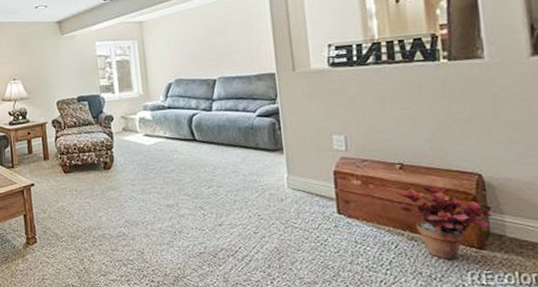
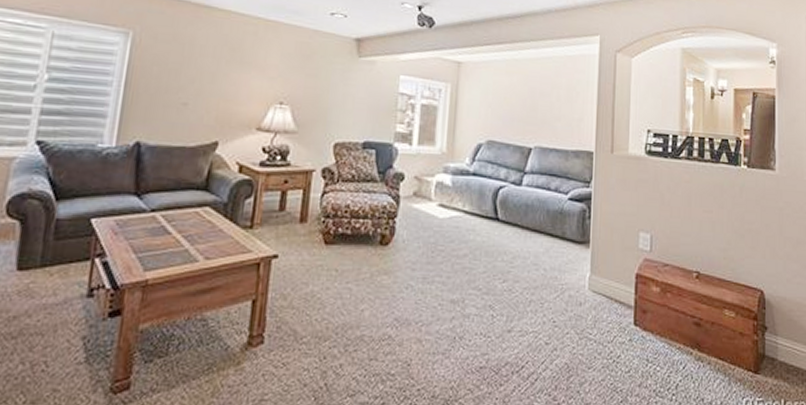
potted plant: present [396,187,492,259] -> none [690,300,768,384]

